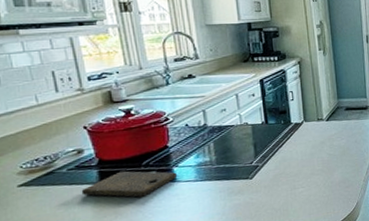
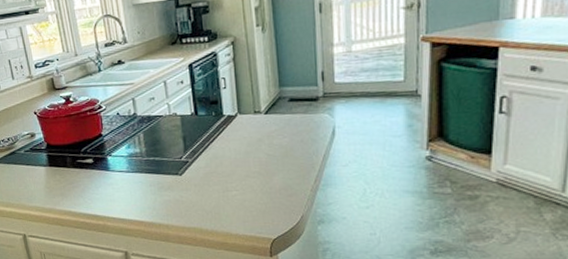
cutting board: present [81,171,177,198] -> none [35,156,111,183]

